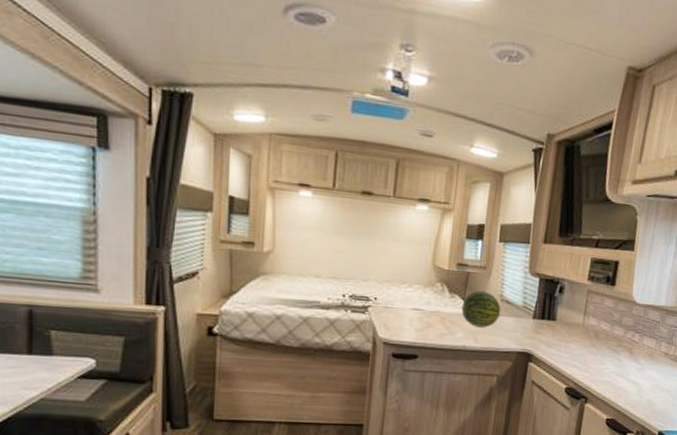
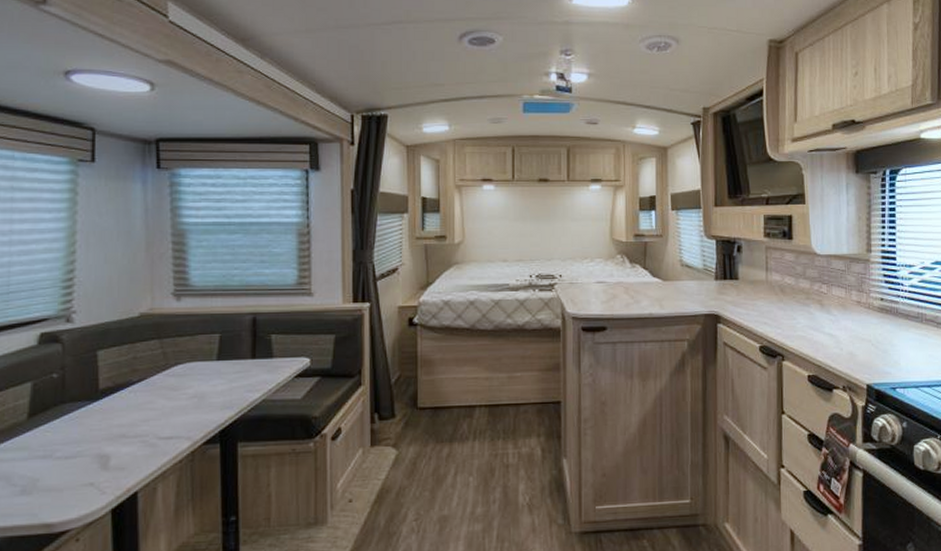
fruit: present [461,290,501,328] -> none [643,258,683,294]

